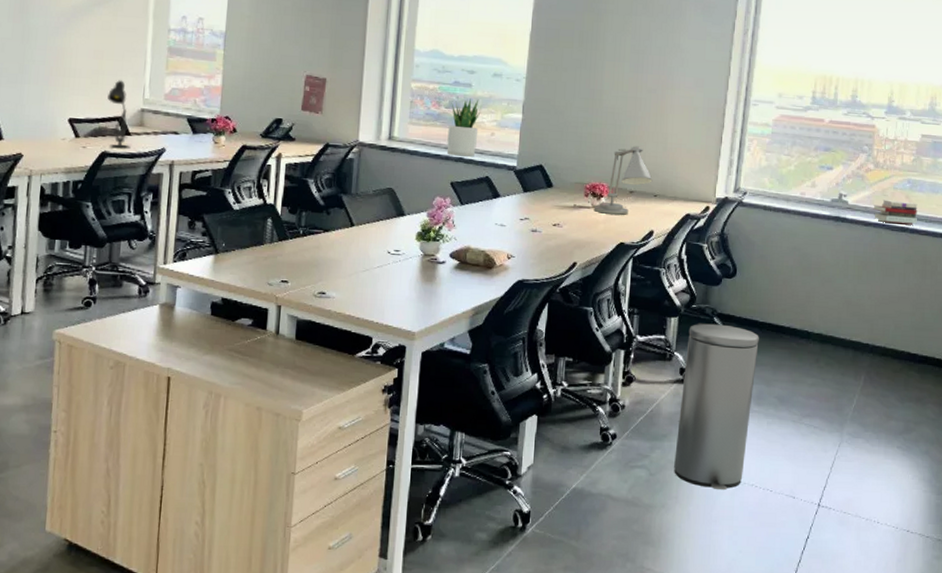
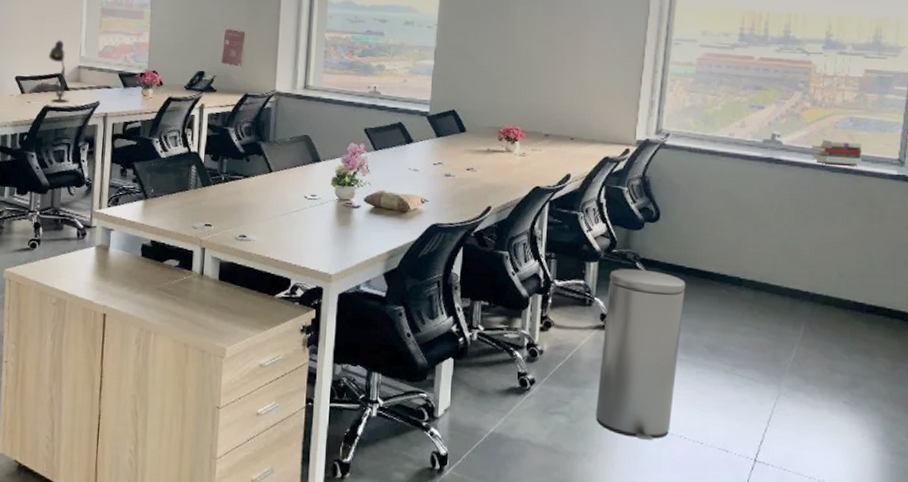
planter: present [447,98,481,157] -> none [360,47,393,104]
desk lamp: present [594,146,653,215] -> none [508,89,569,159]

